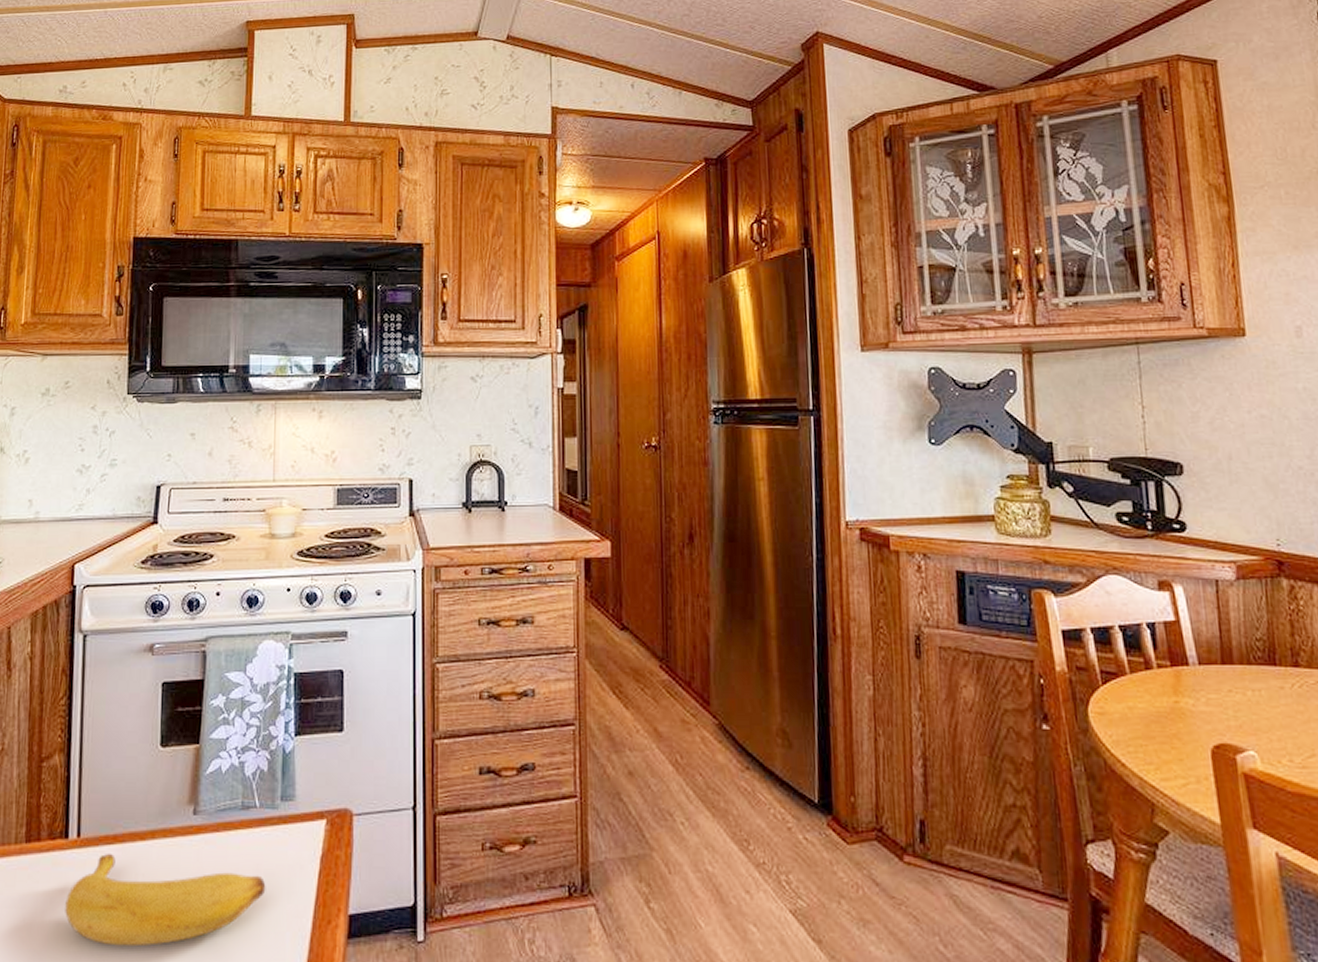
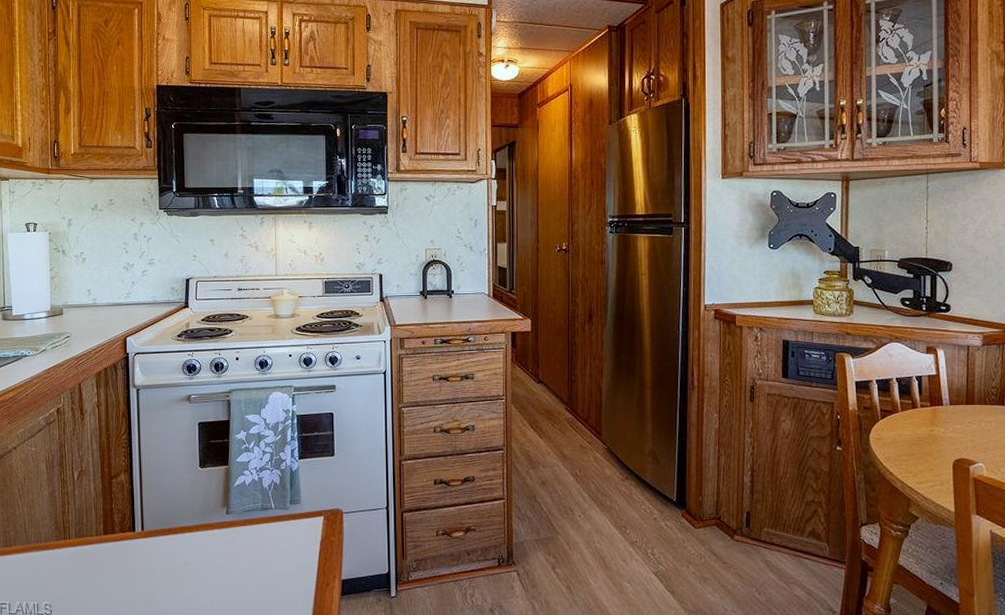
banana: present [65,853,266,947] -> none [136,541,282,603]

